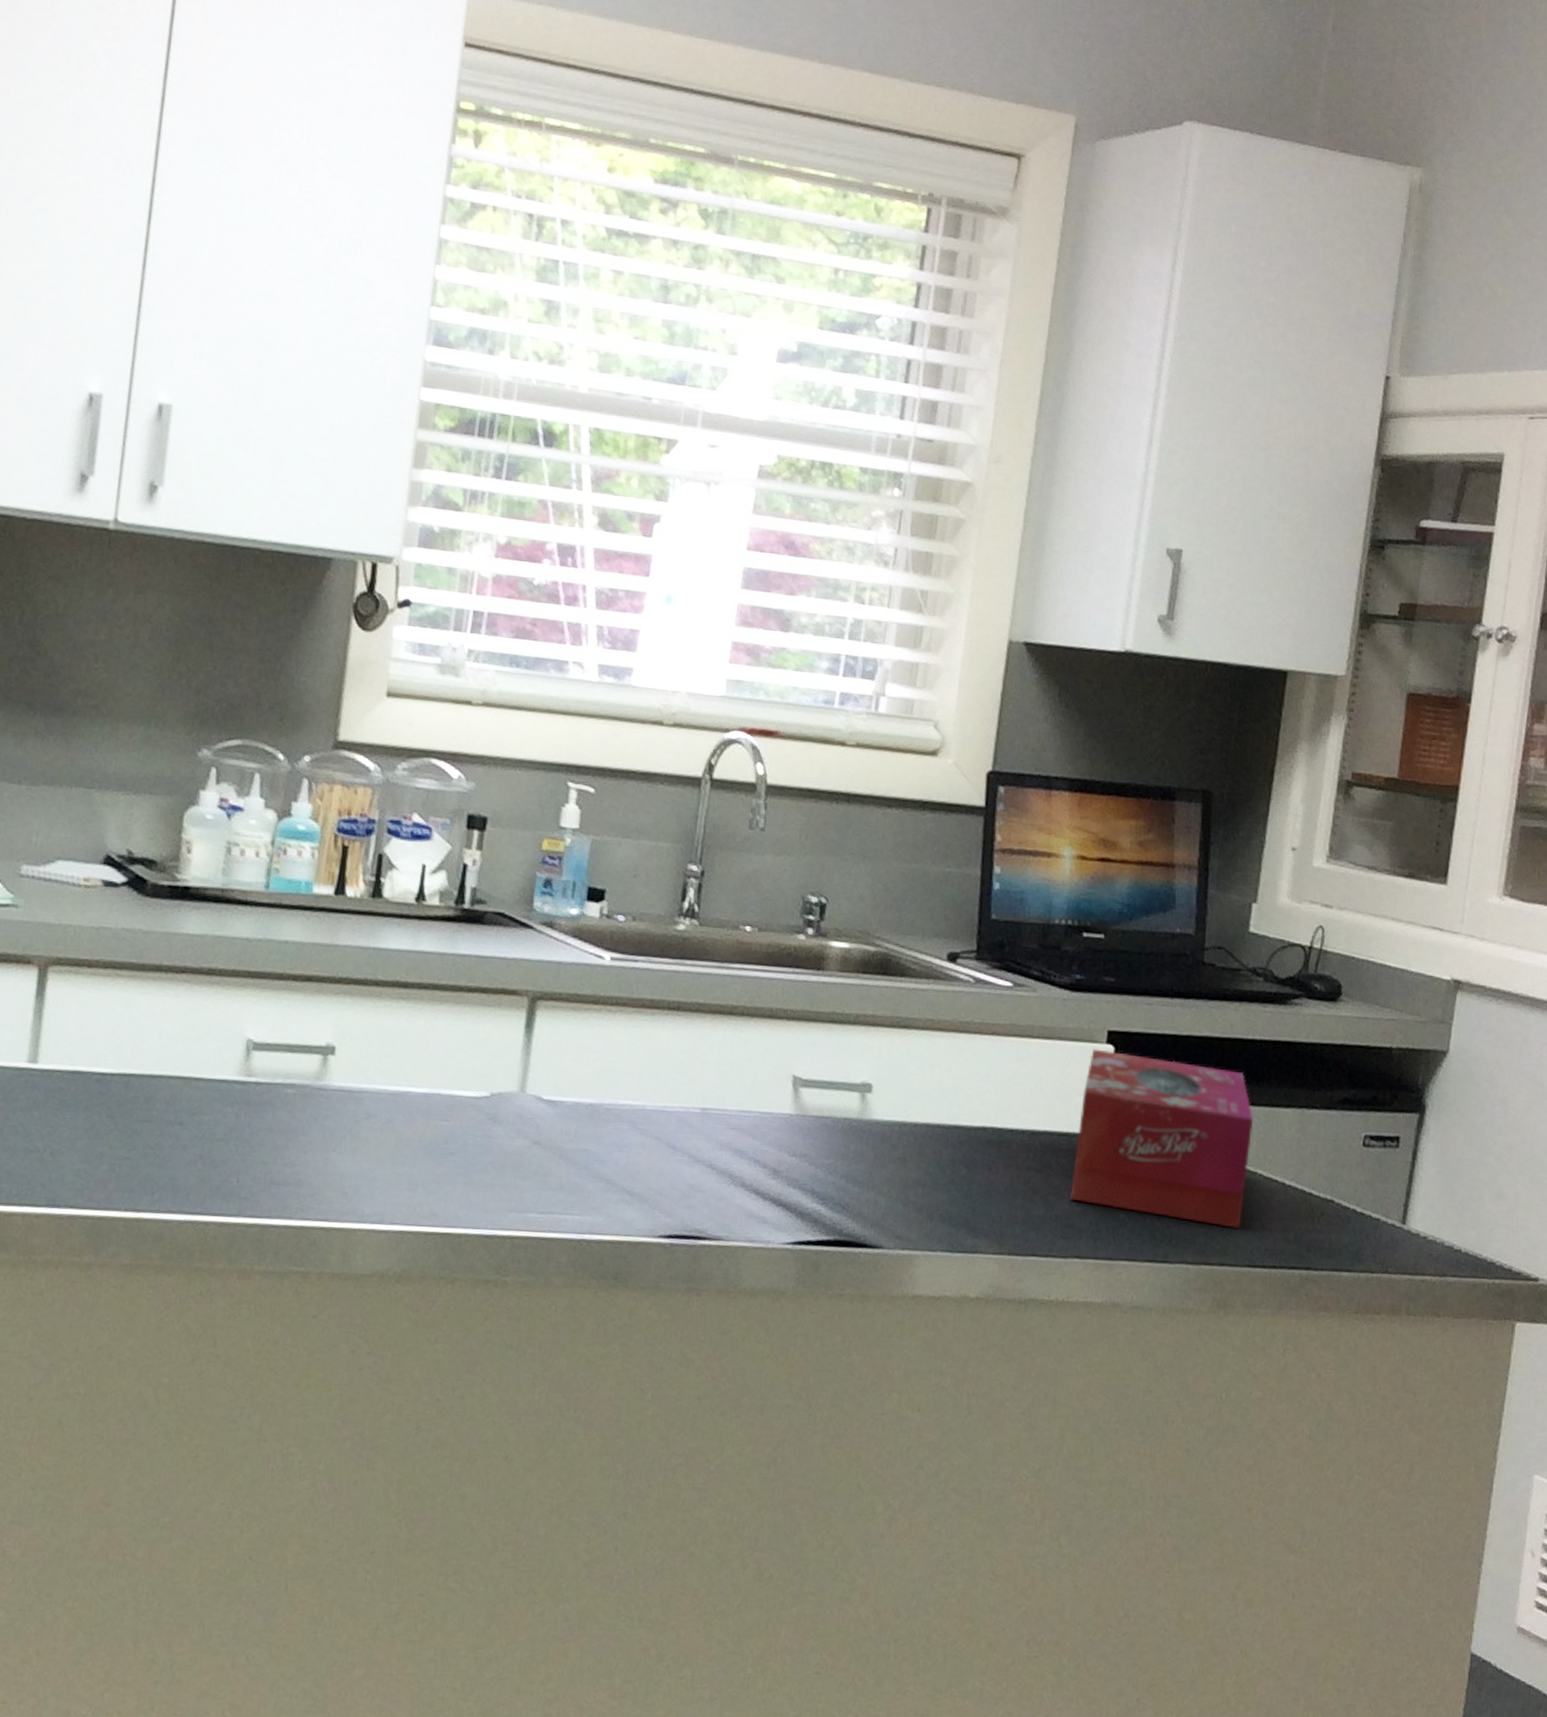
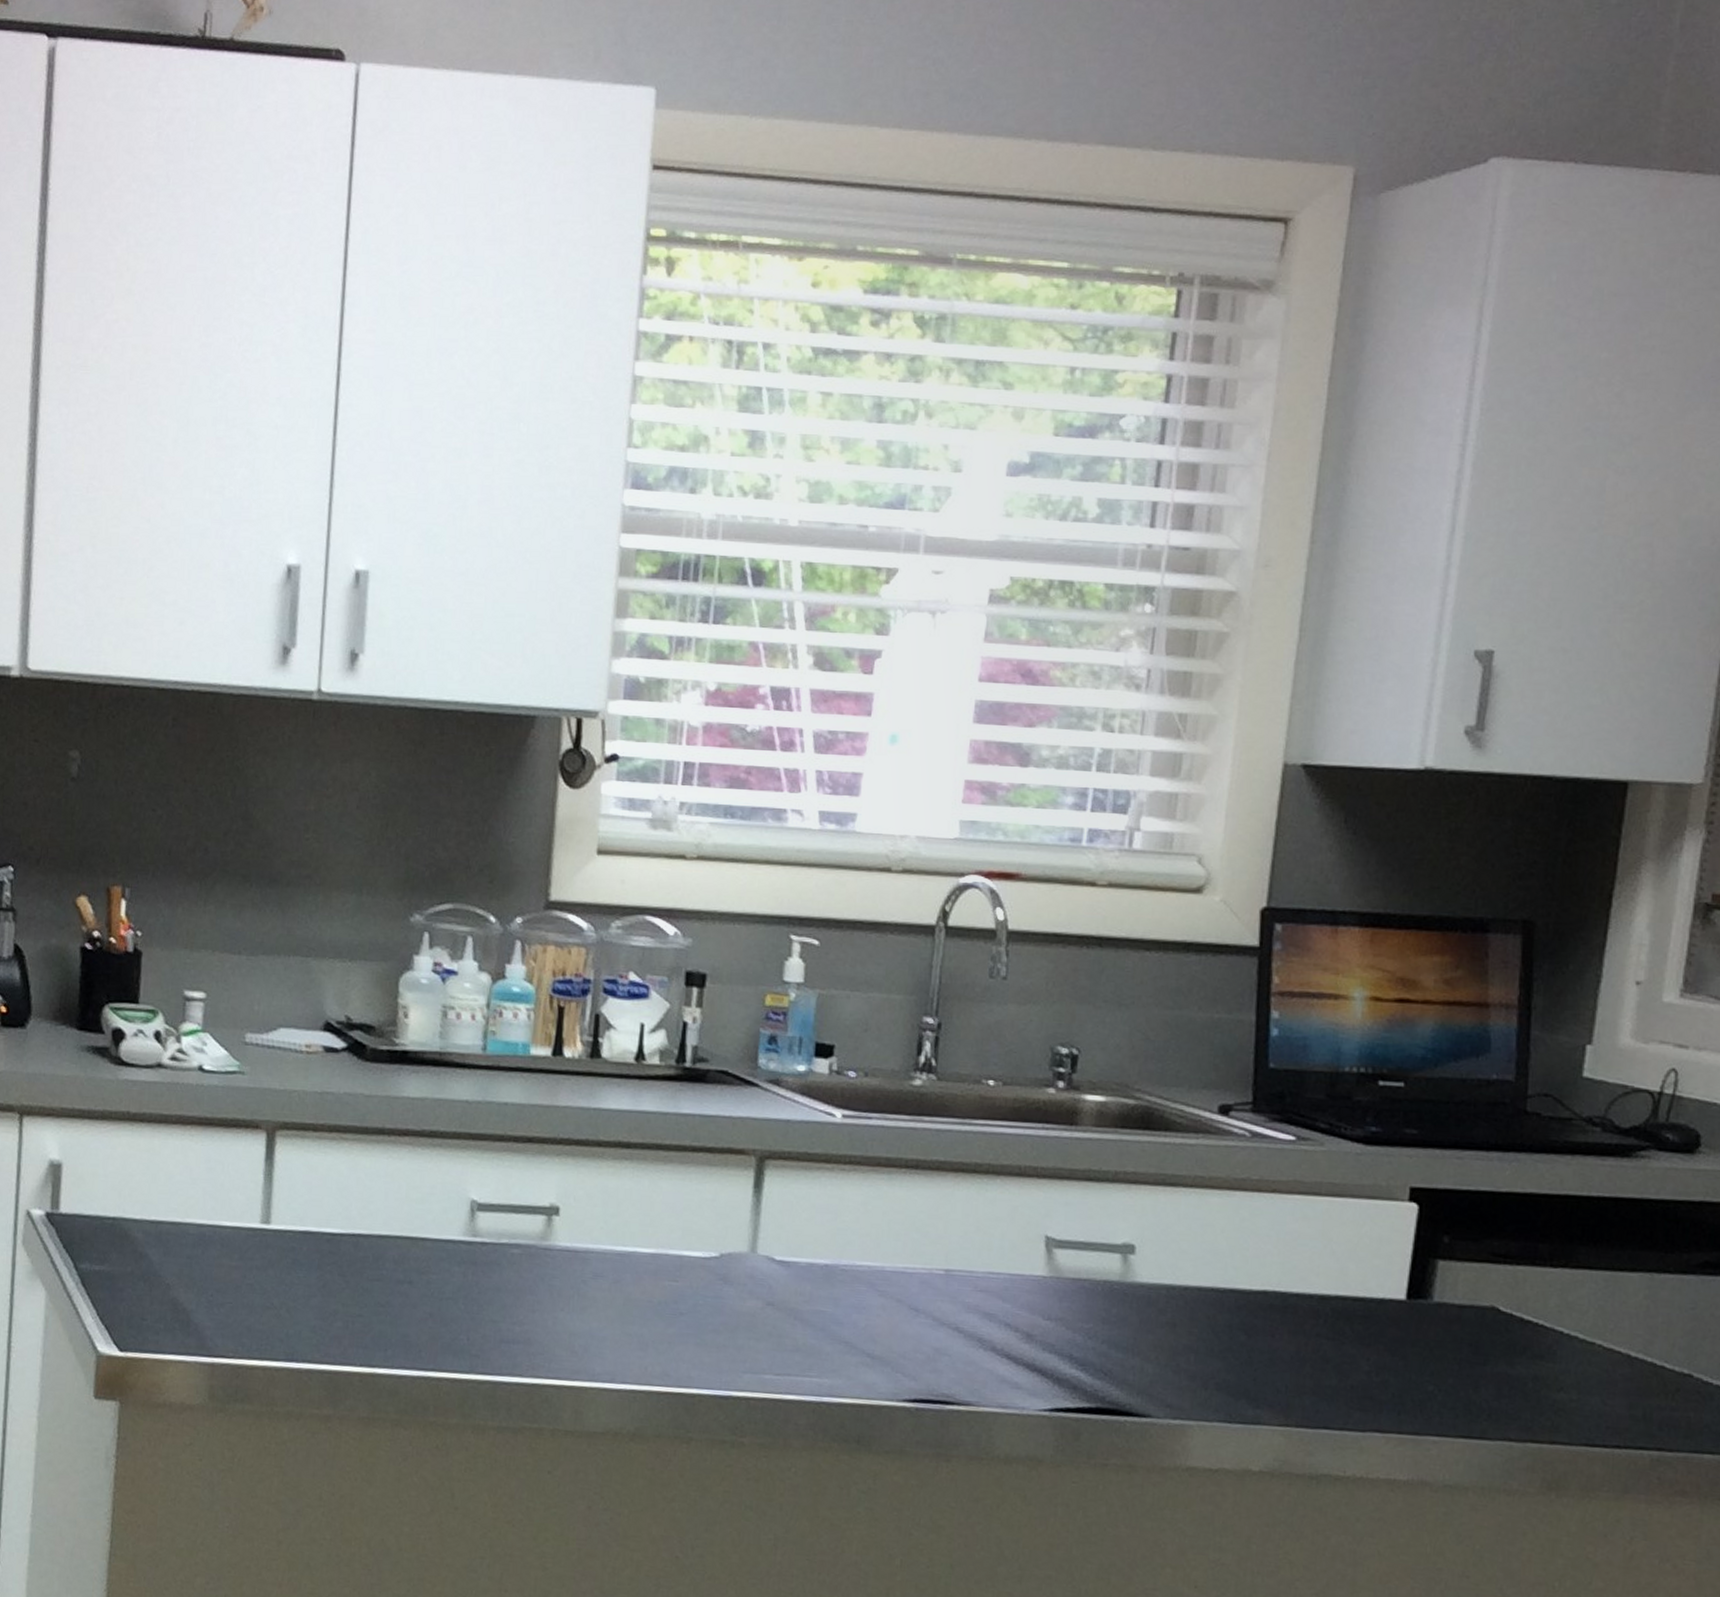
tissue box: present [1070,1048,1254,1230] -> none [1368,1207,1590,1405]

